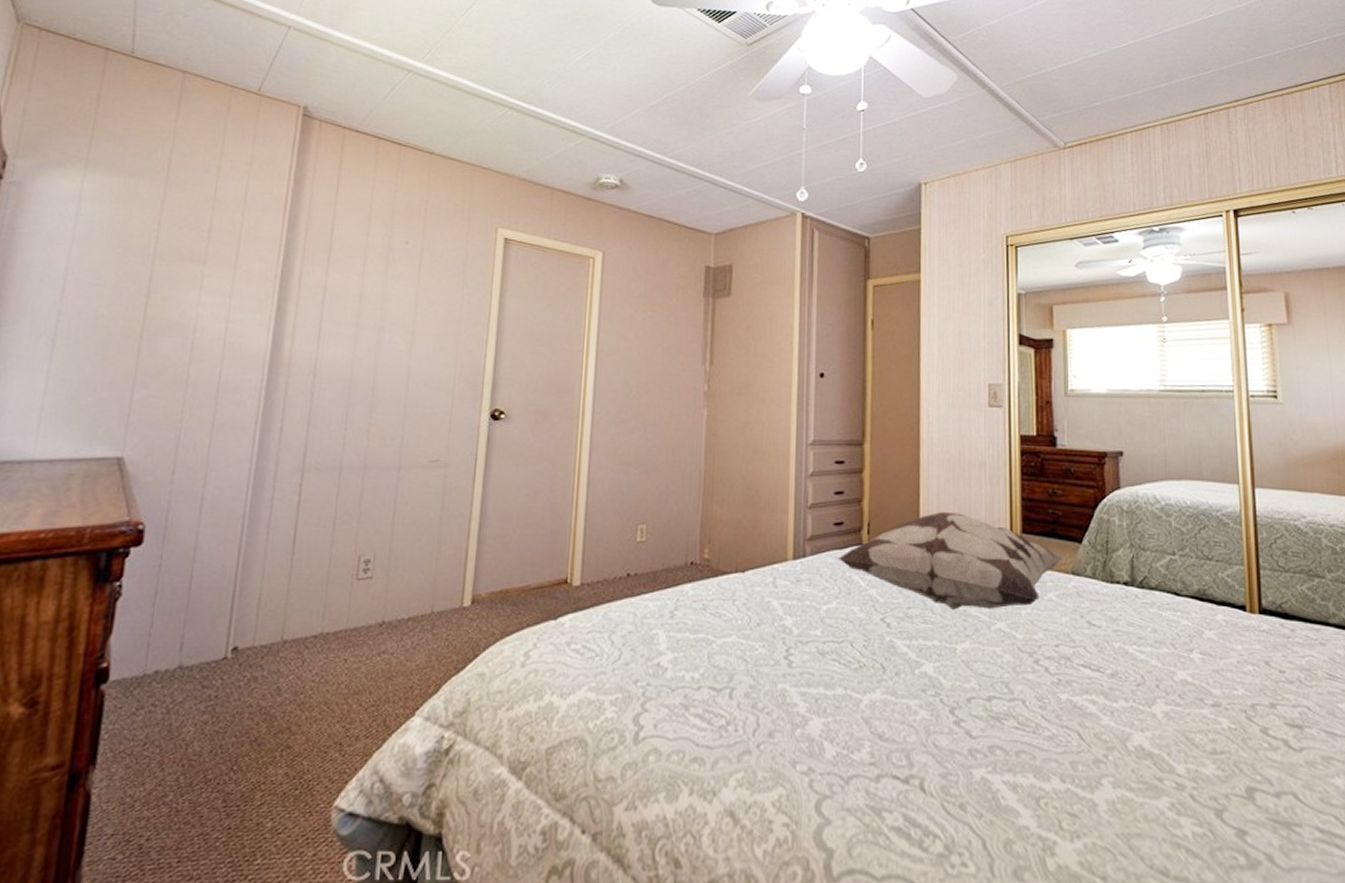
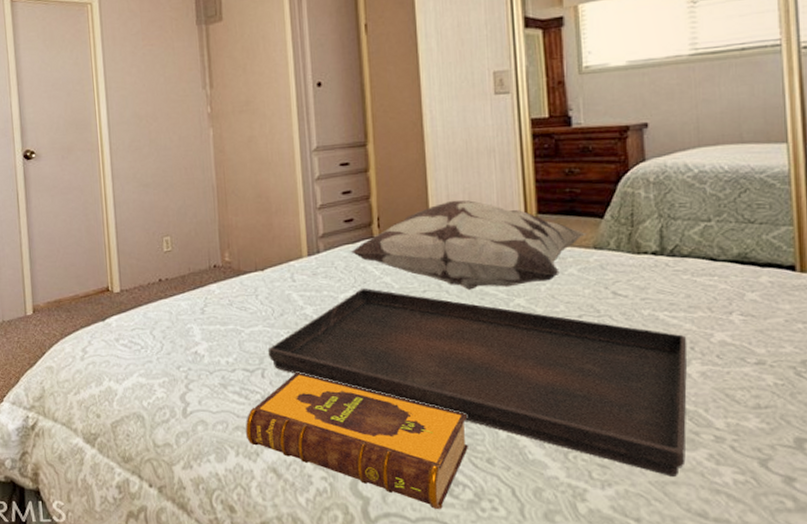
hardback book: none [703,694,942,866] -> present [245,373,468,510]
serving tray: none [739,601,1153,828] -> present [267,288,688,476]

